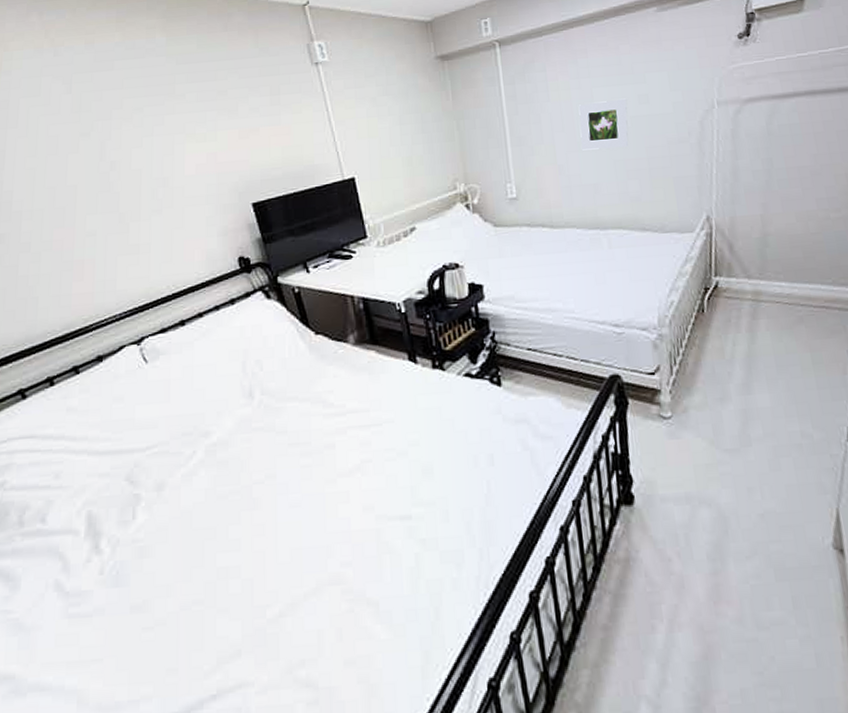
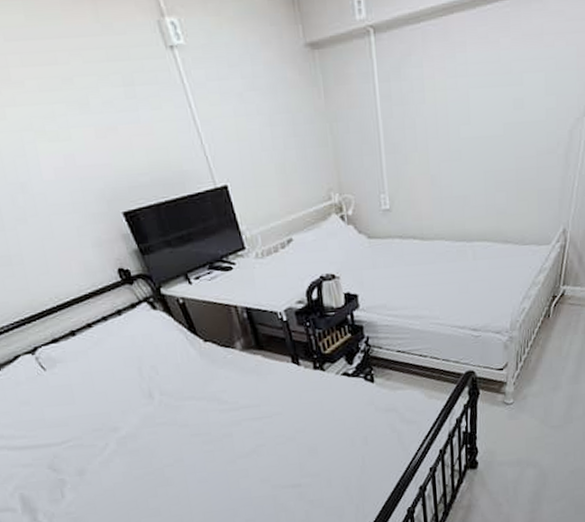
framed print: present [578,98,628,151] -> none [453,102,502,160]

